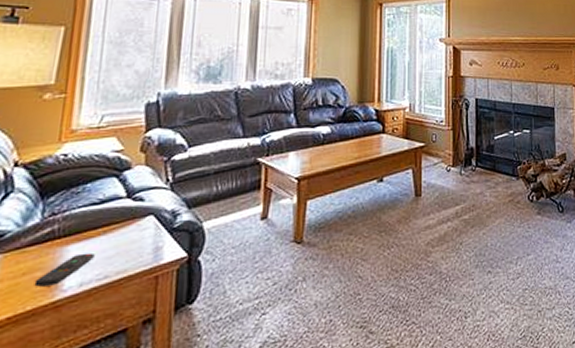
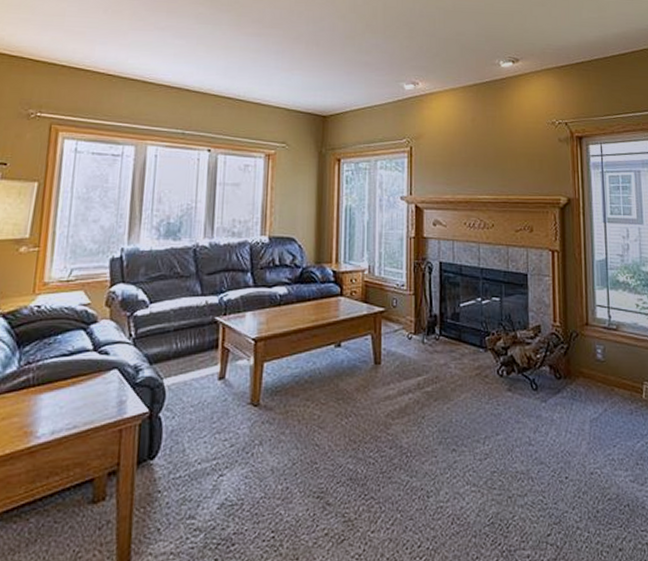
remote control: present [34,252,95,287] -> none [12,402,65,432]

